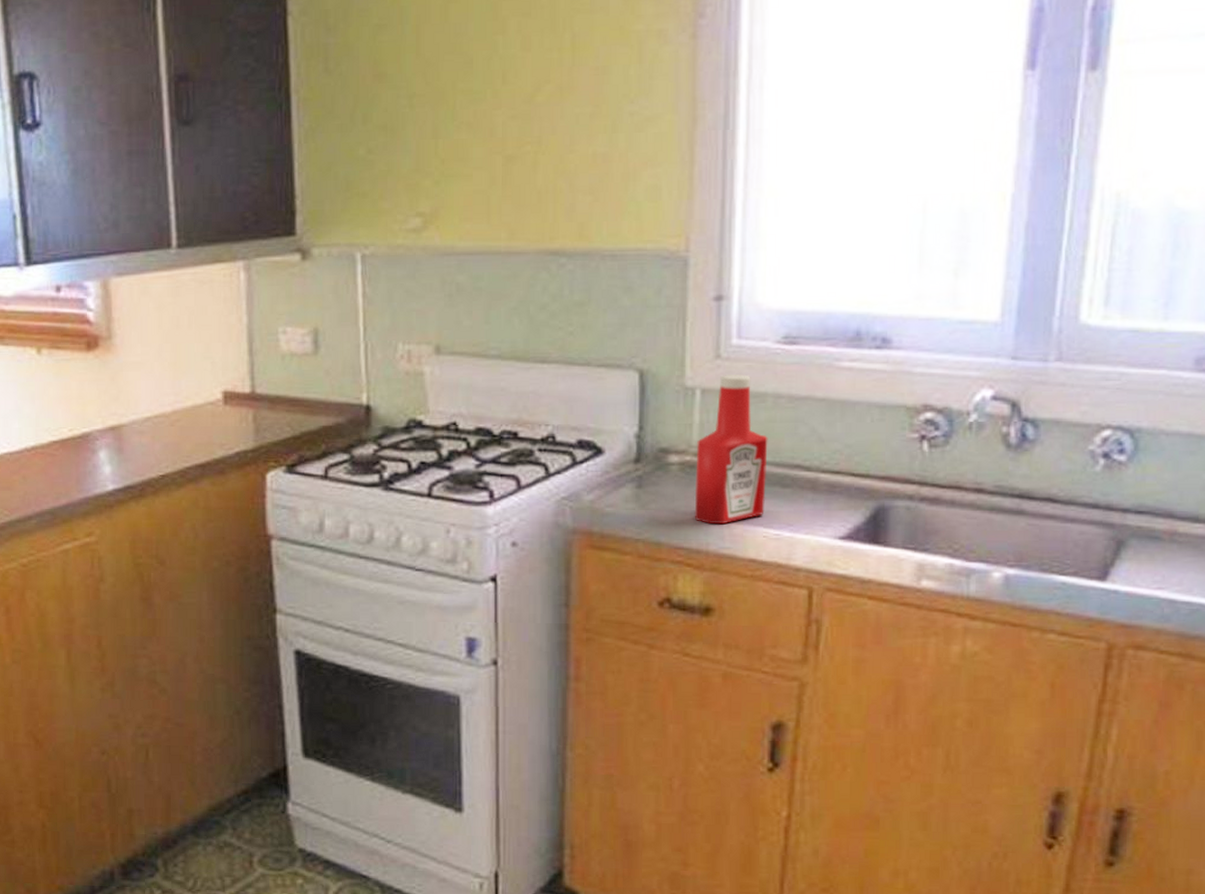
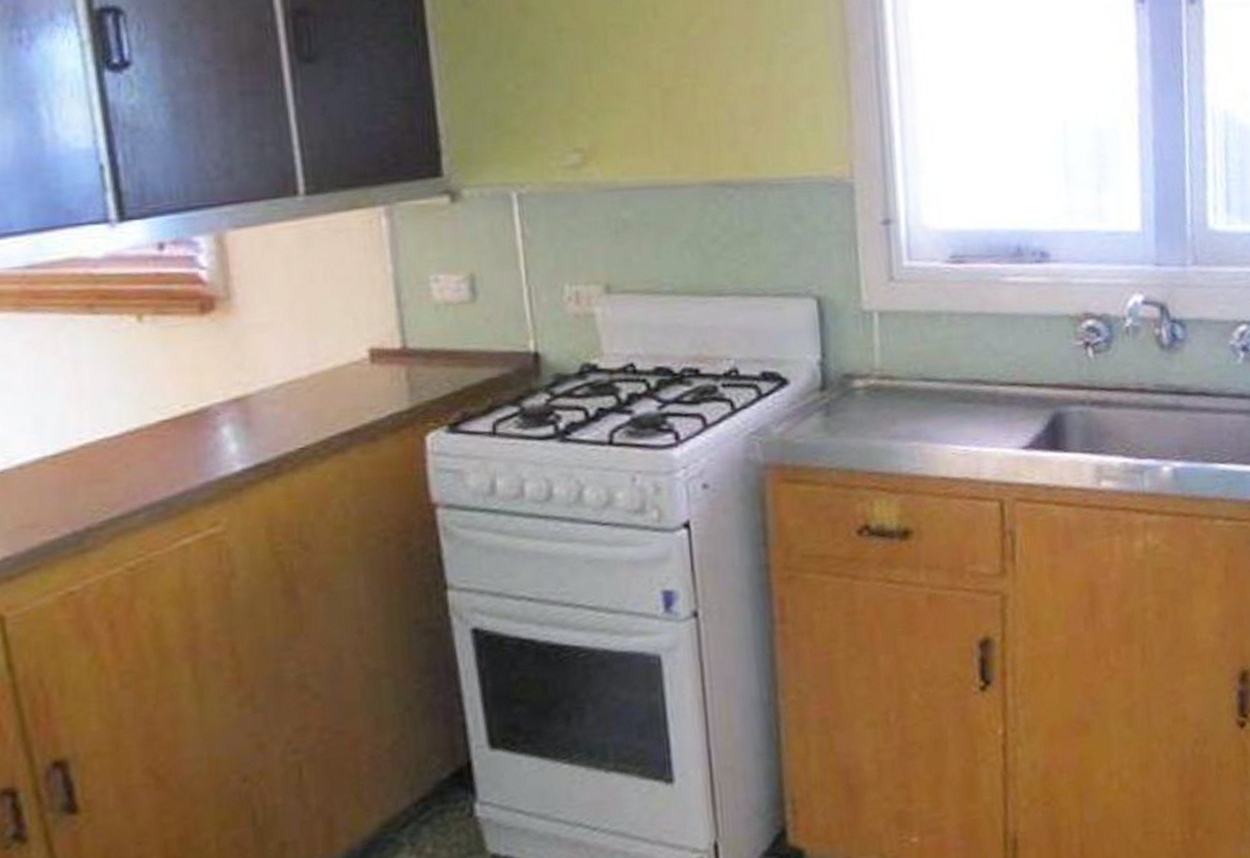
ketchup bottle: present [694,375,768,525] -> none [879,295,951,446]

